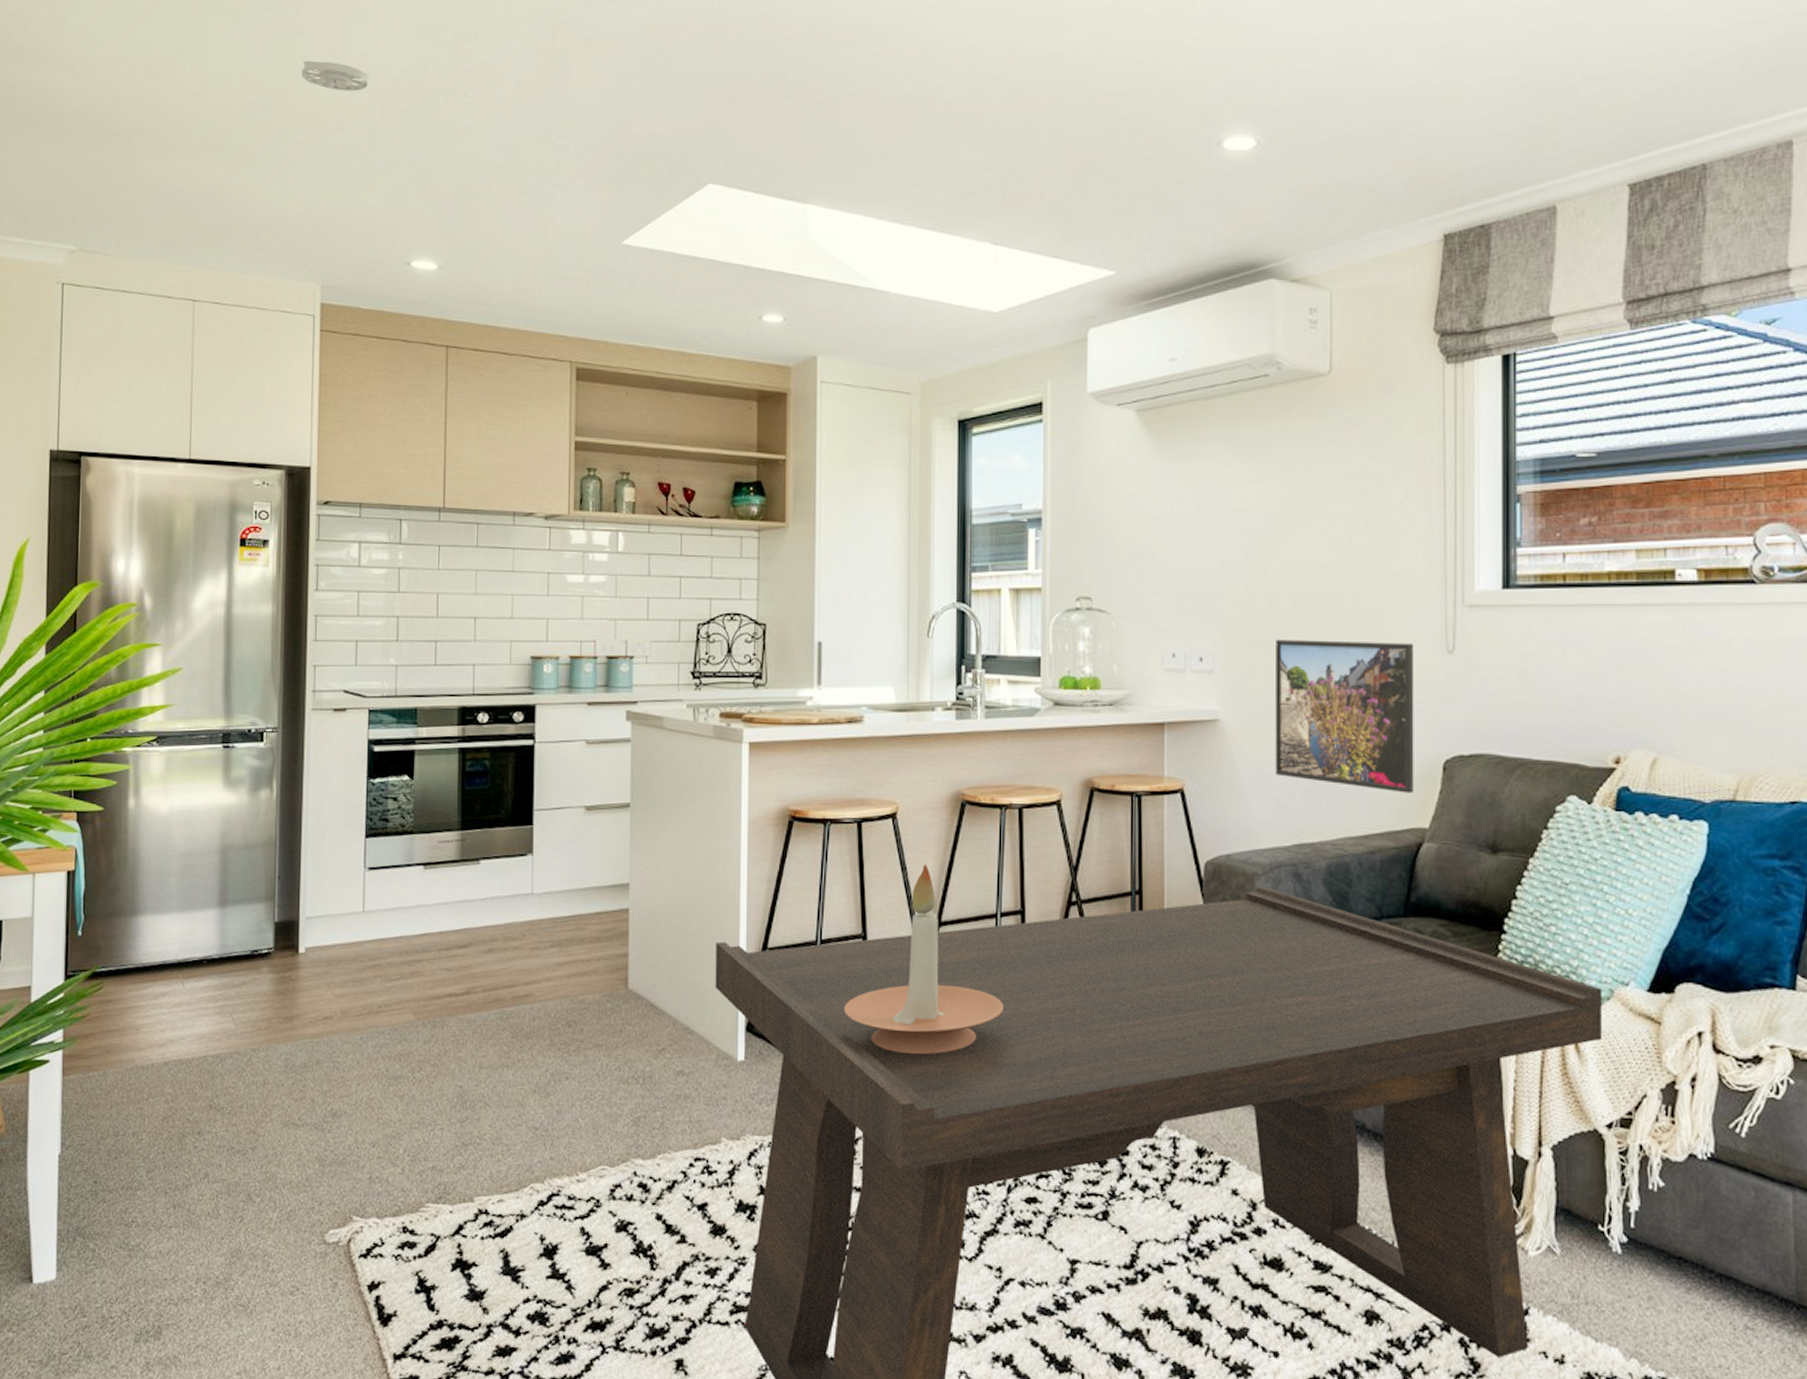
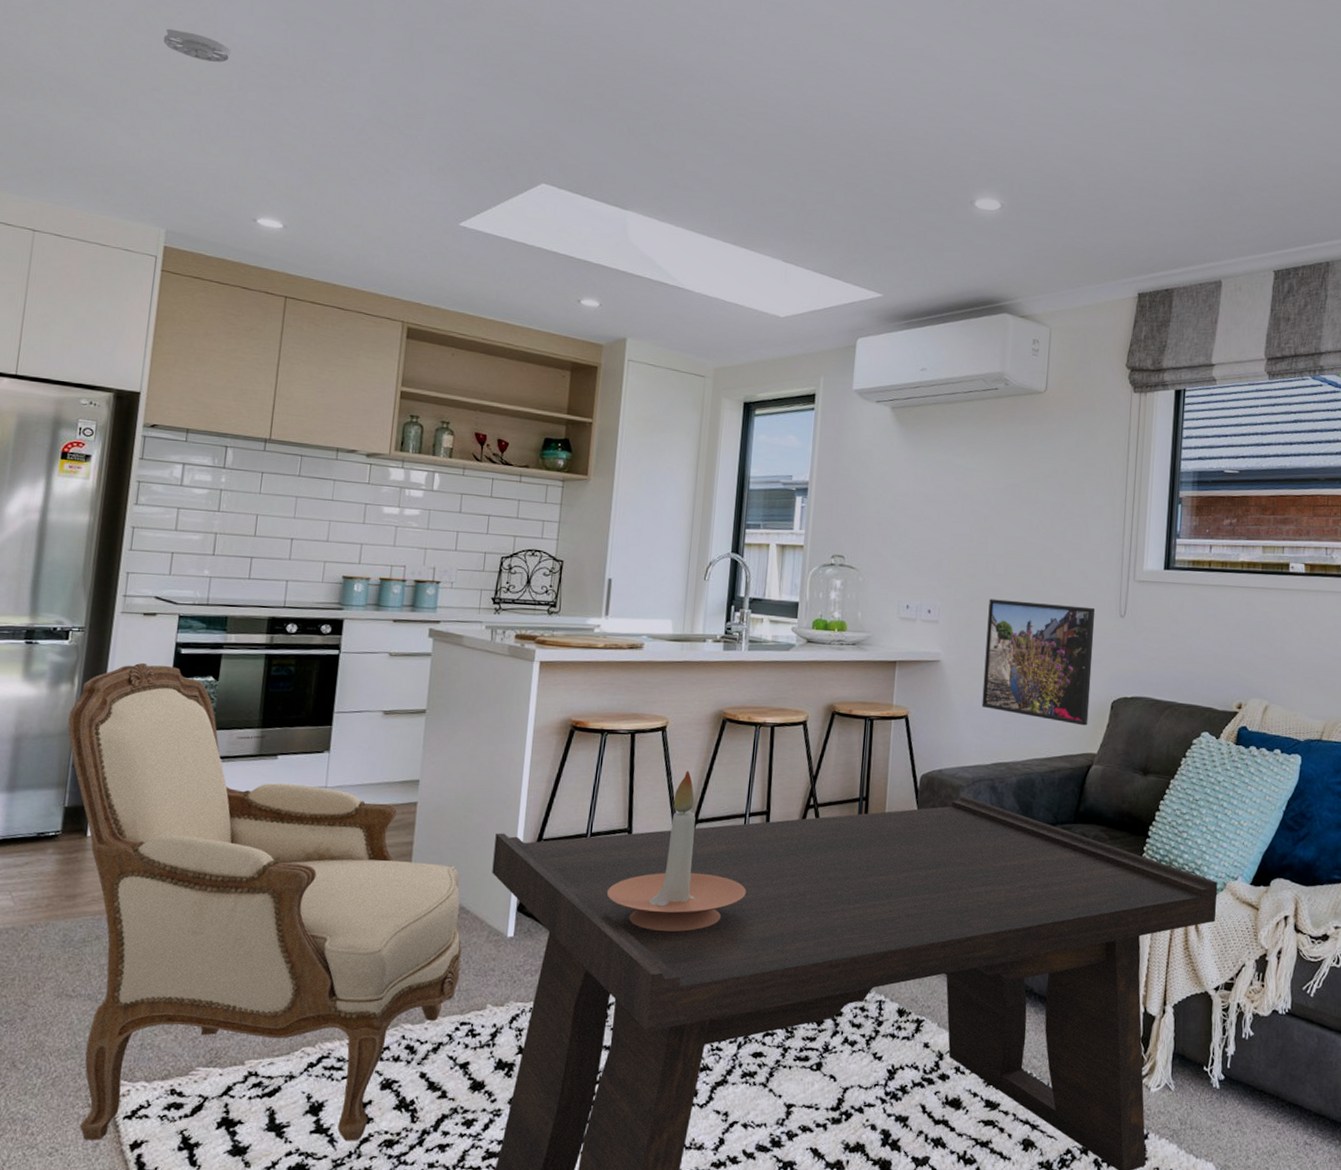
armchair: none [271,763,690,1289] -> present [68,662,462,1141]

